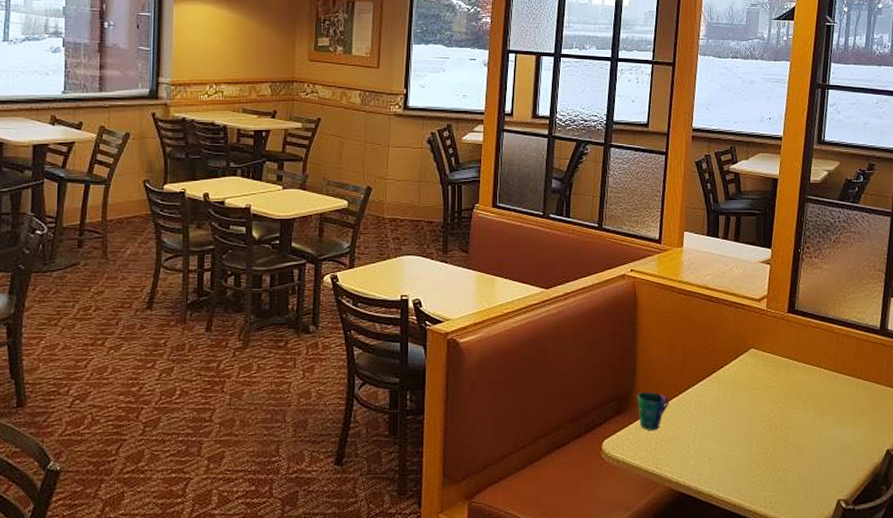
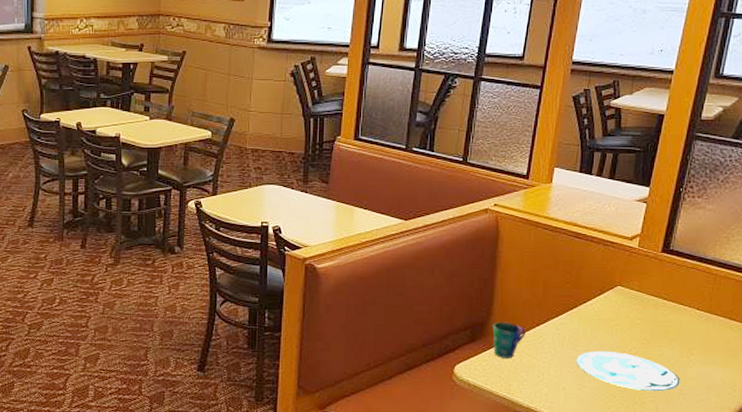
plate: none [719,416,817,457] -> present [576,350,680,392]

